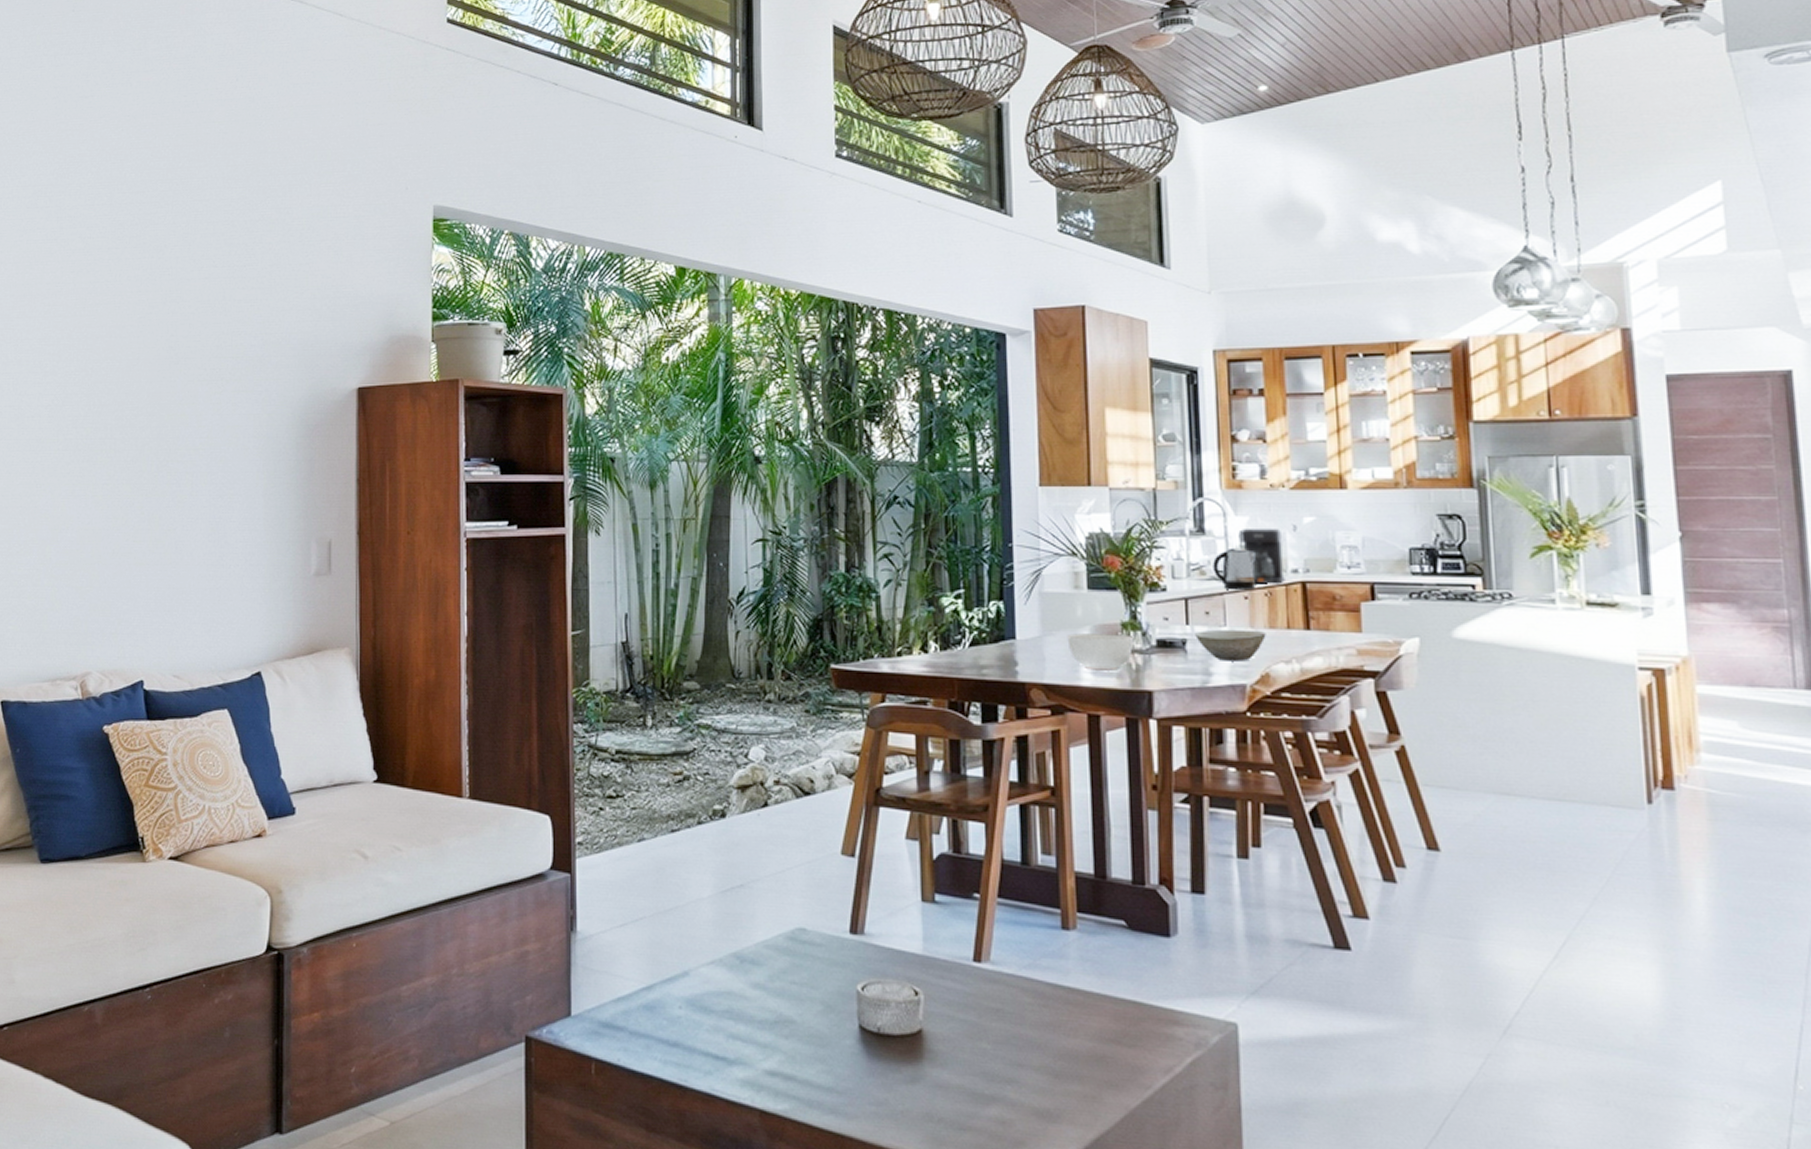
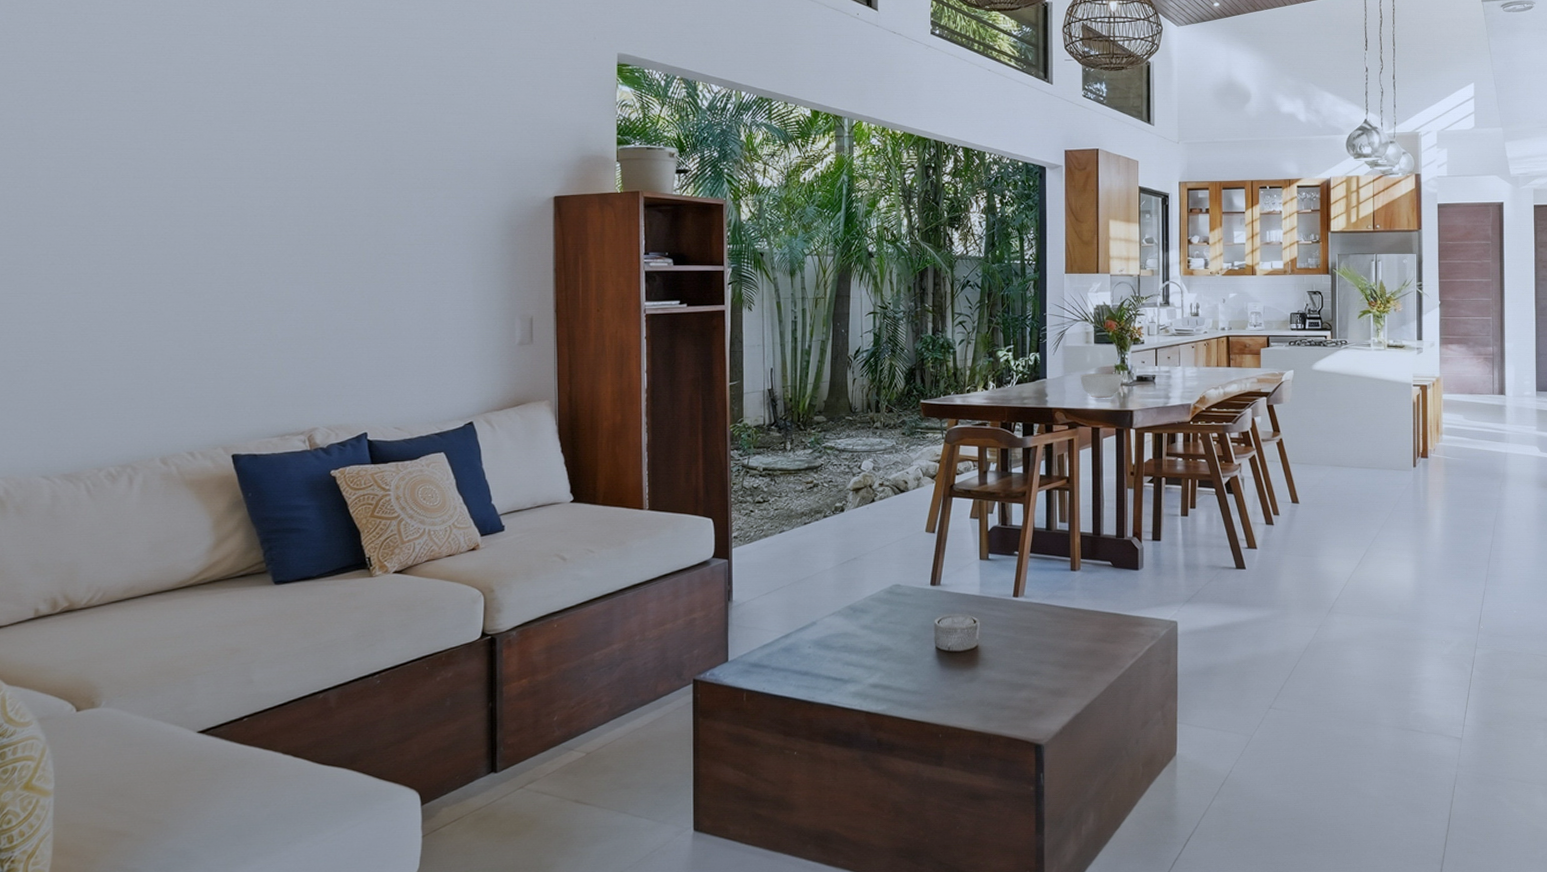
bowl: present [1195,629,1266,661] -> none [1161,368,1204,389]
kettle: present [1213,547,1255,591] -> none [1174,314,1200,343]
coffee maker: present [1240,527,1285,585] -> none [1191,301,1217,338]

